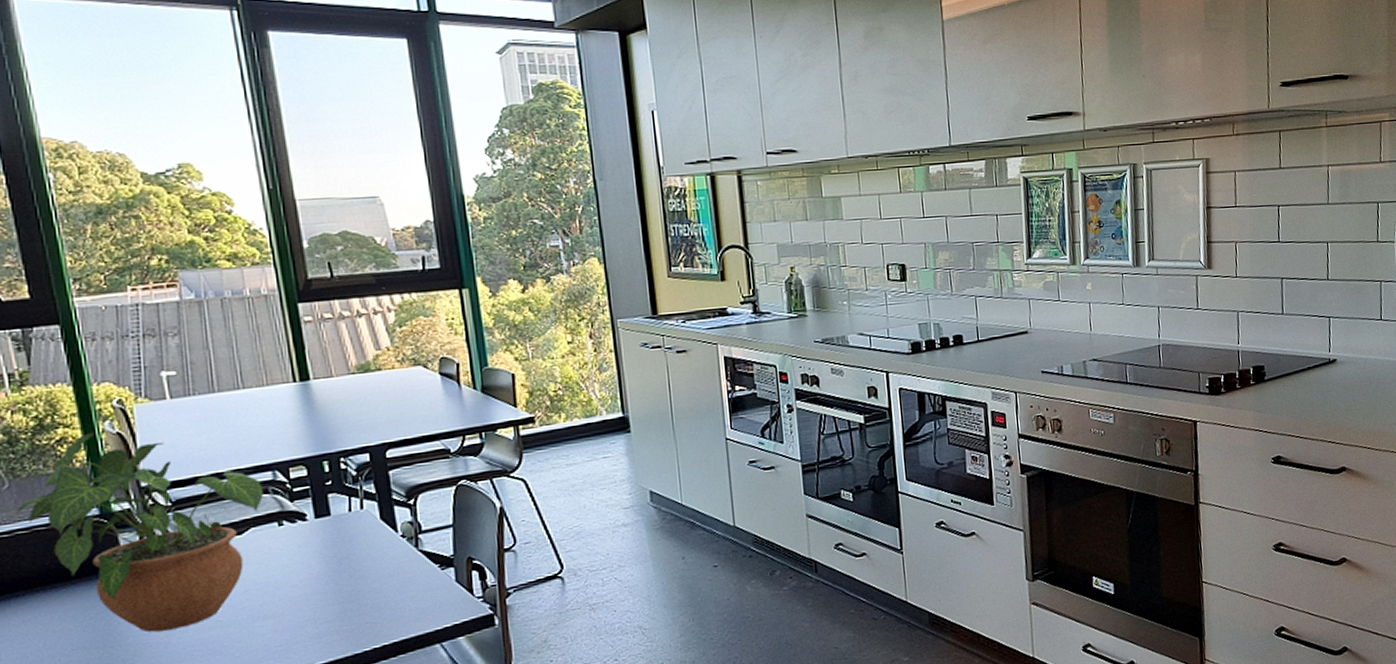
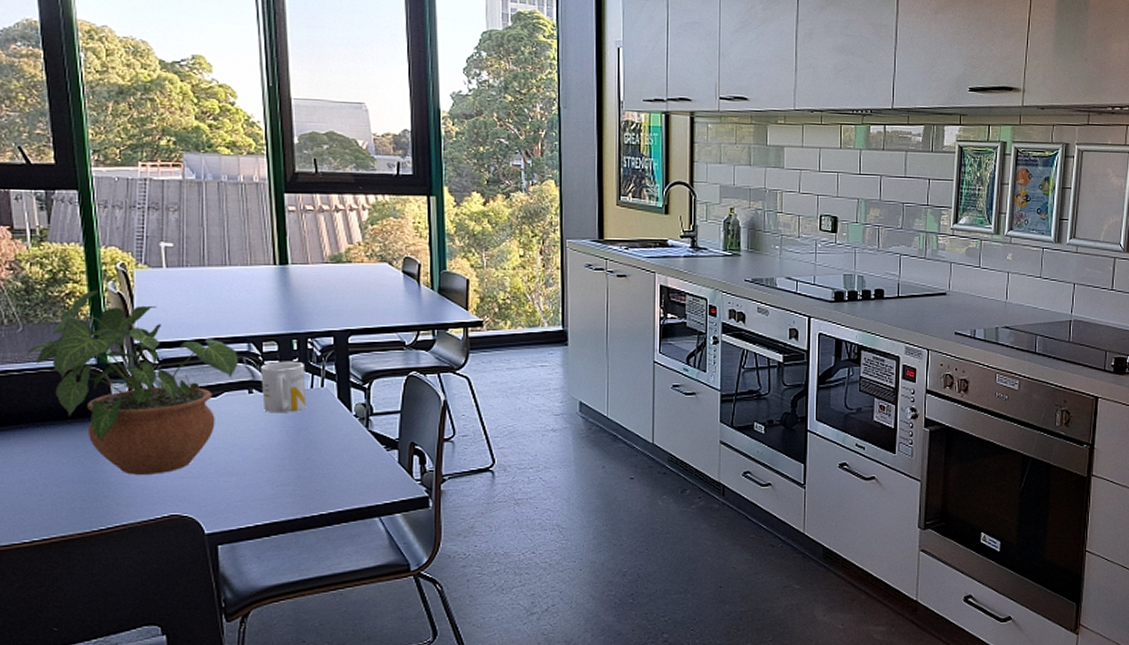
mug: none [290,484,346,544] -> present [261,361,307,413]

